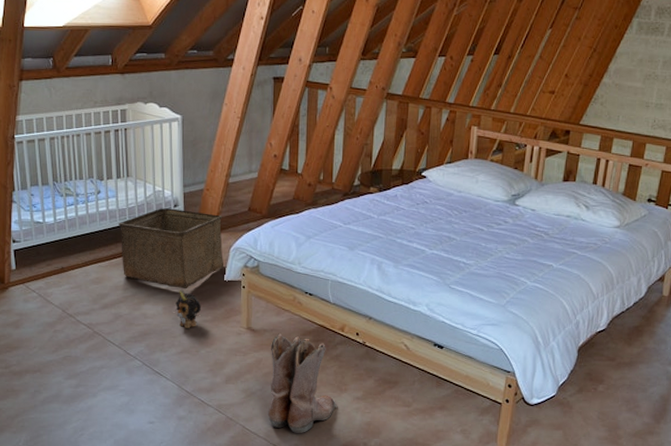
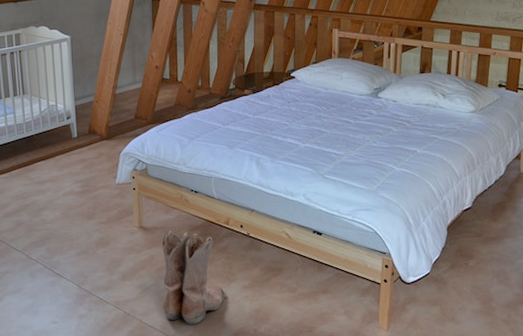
storage bin: present [119,208,223,289] -> none [17,120,114,195]
plush toy: present [175,289,202,328] -> none [72,195,97,231]

